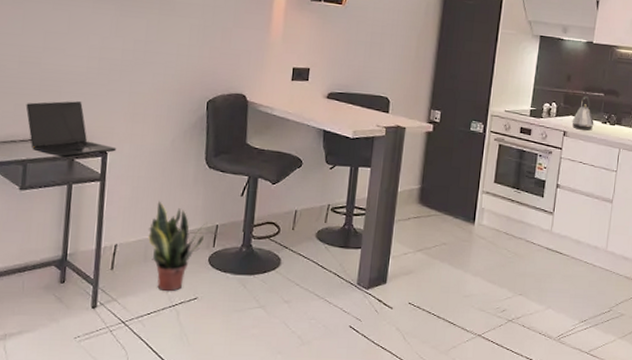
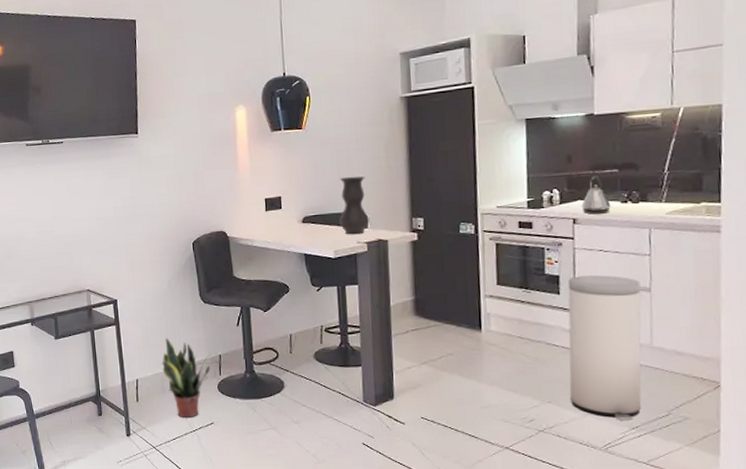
laptop: present [26,101,117,158] -> none [48,258,124,308]
vase: none [363,59,394,118] -> present [339,176,369,235]
pedal bin: none [537,183,606,315] -> present [567,275,642,422]

